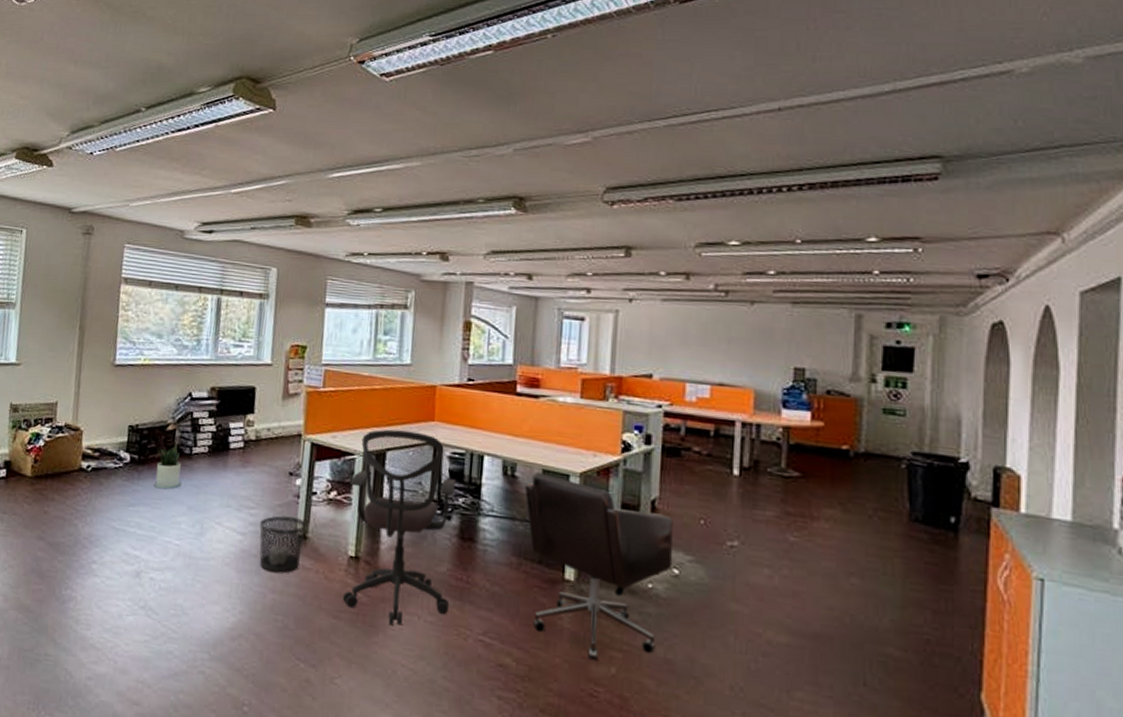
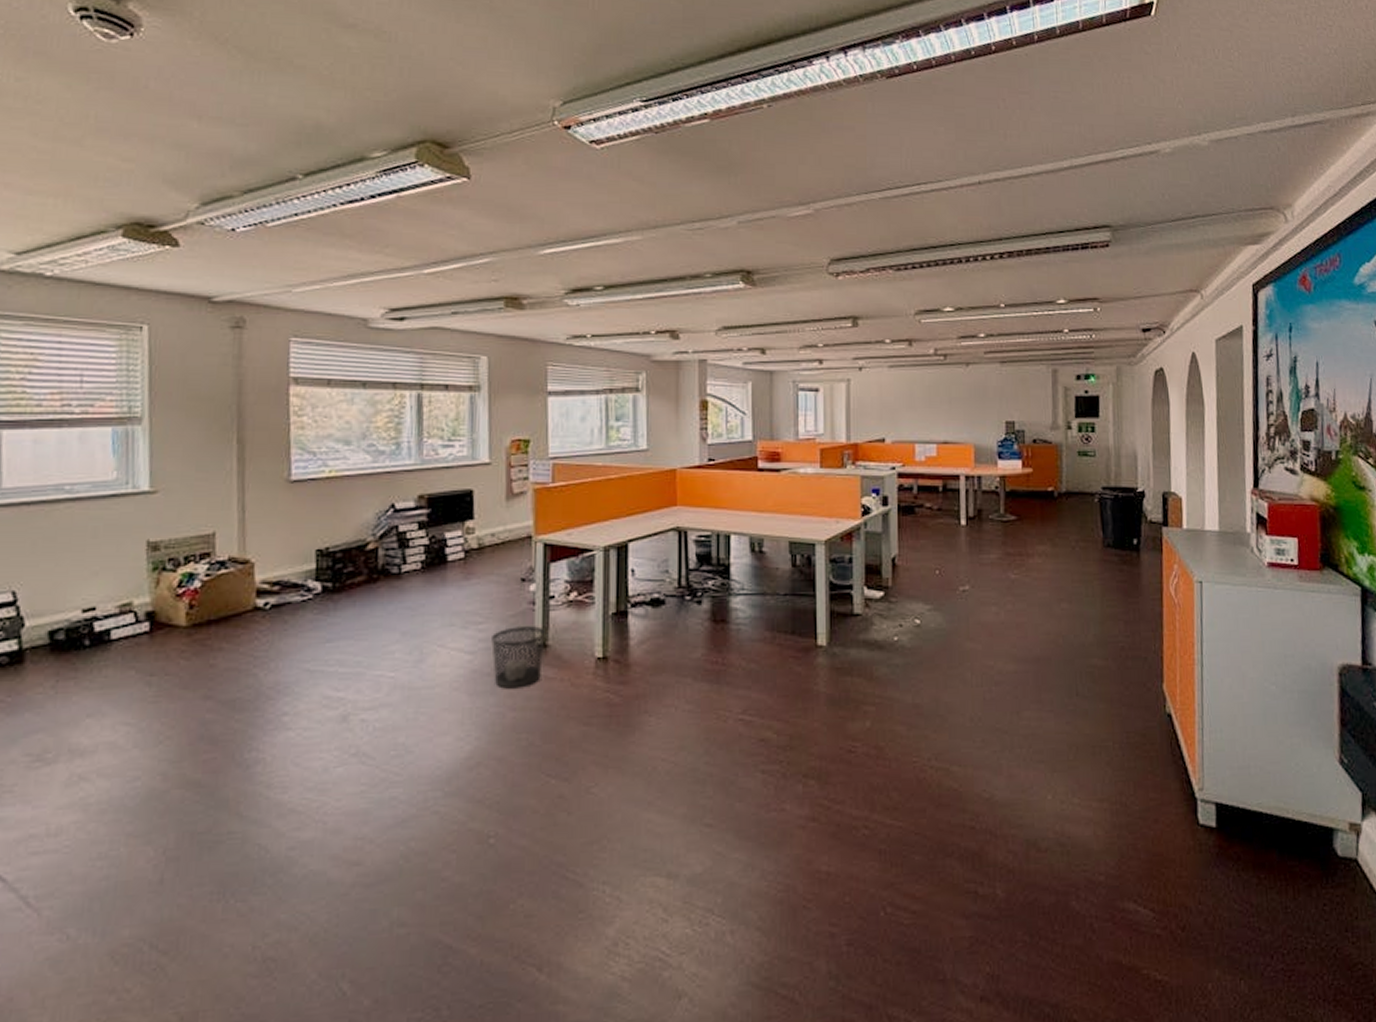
planter: present [152,446,183,490] -> none [354,567,392,617]
office chair: present [343,429,457,626] -> none [591,519,707,722]
office chair: present [524,472,673,661] -> none [773,545,914,718]

